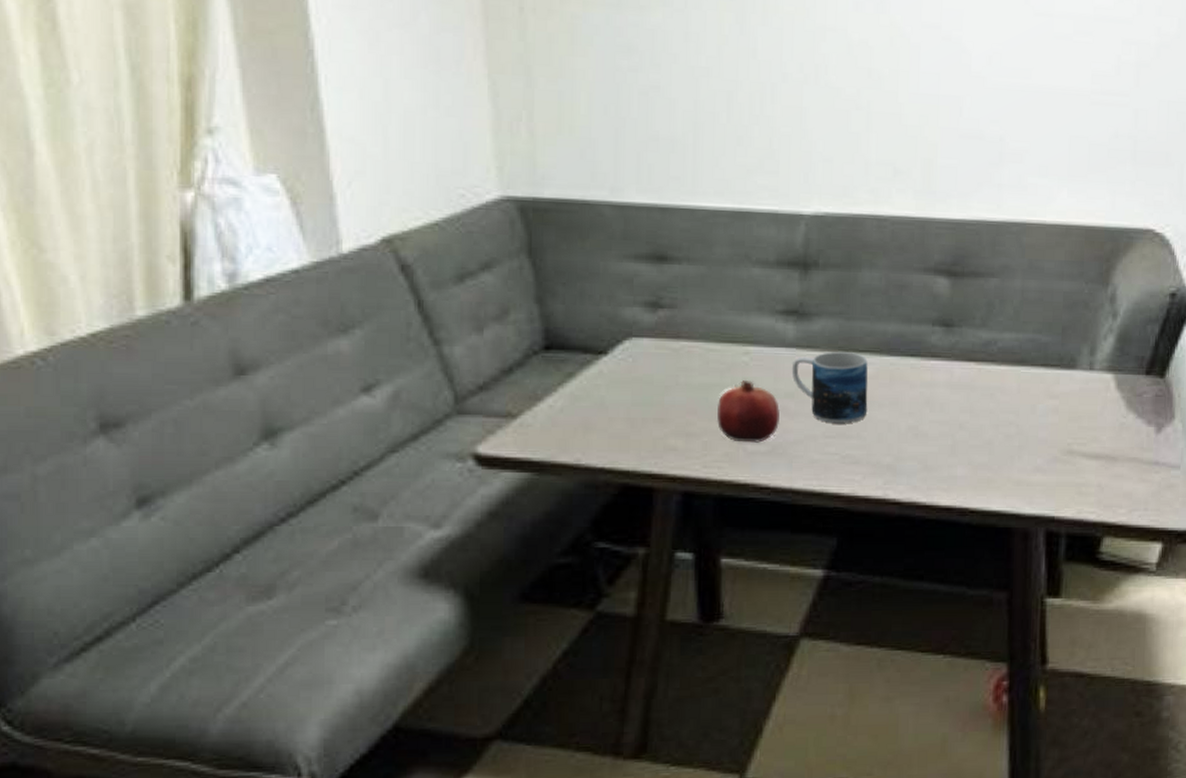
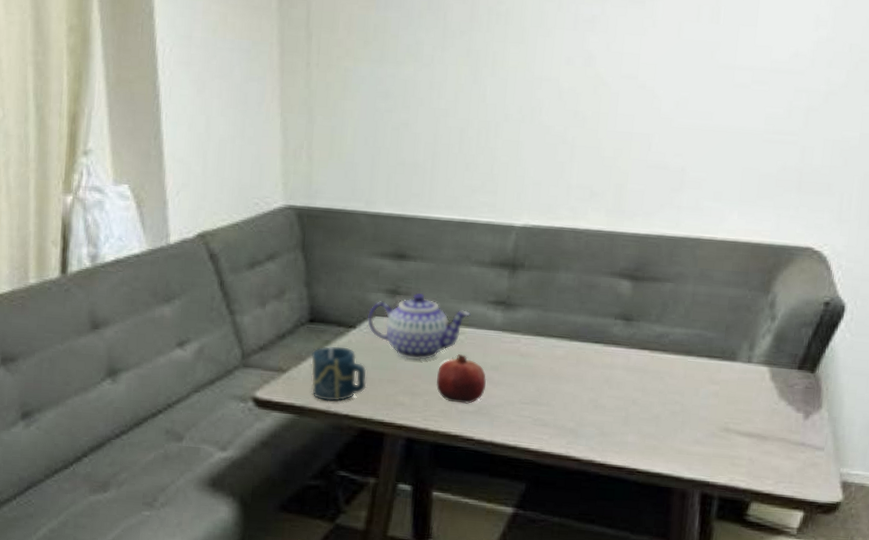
cup: none [549,378,626,453] -> present [311,345,367,402]
teapot: none [622,304,755,392] -> present [368,292,471,361]
mug: present [791,352,868,423] -> none [497,336,560,393]

